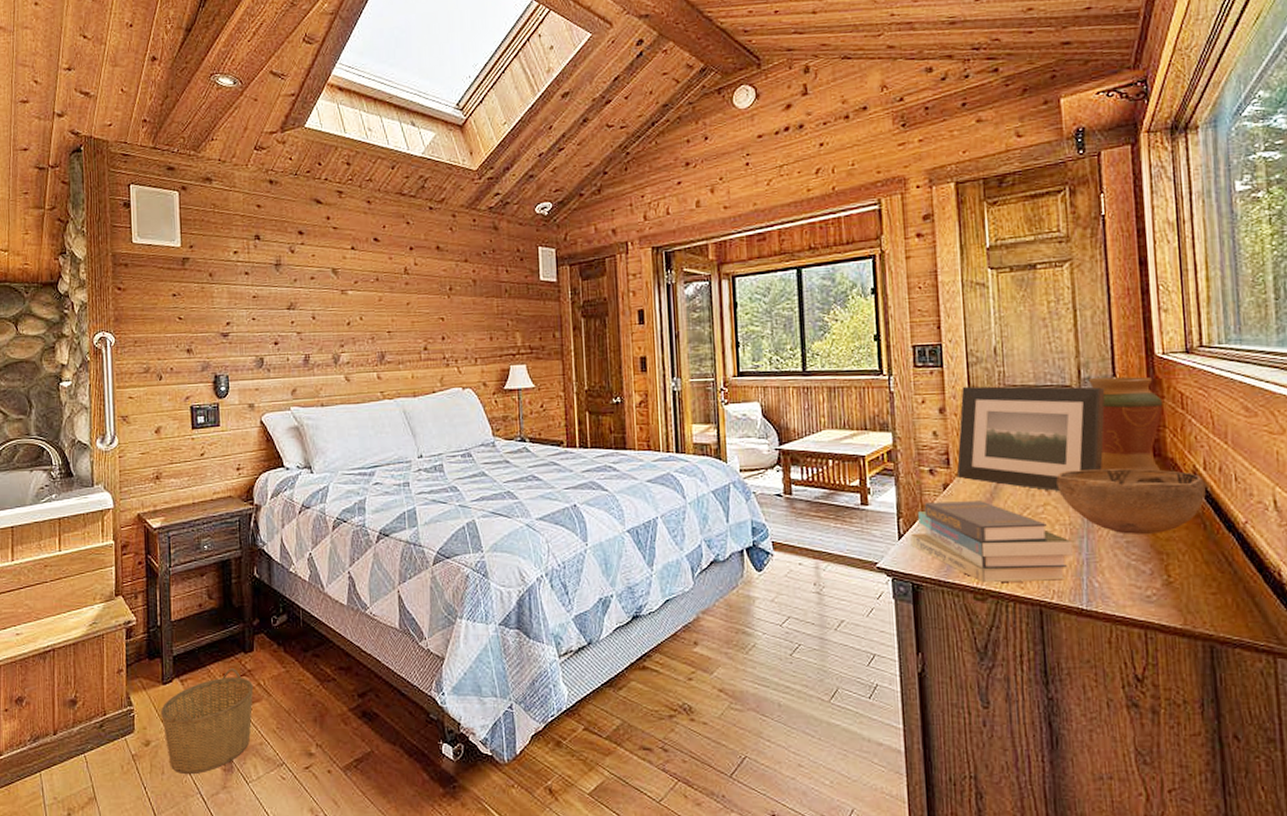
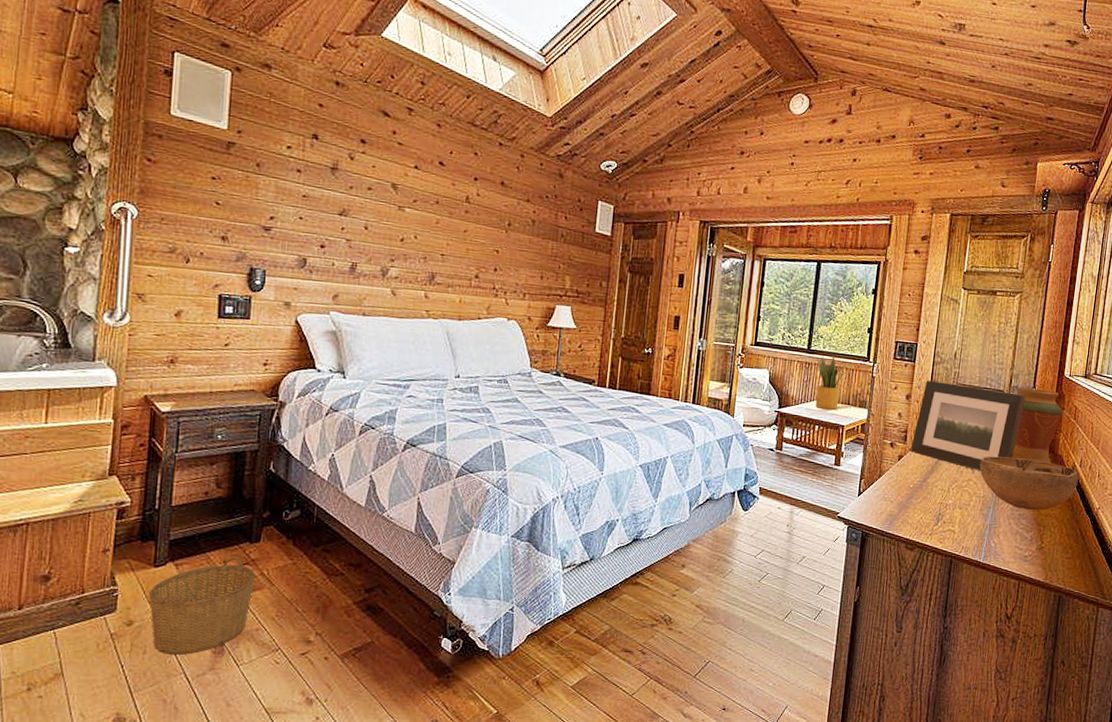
planter: none [815,373,854,439] -> present [815,354,845,410]
books: present [910,501,1073,584] -> none [866,469,982,539]

